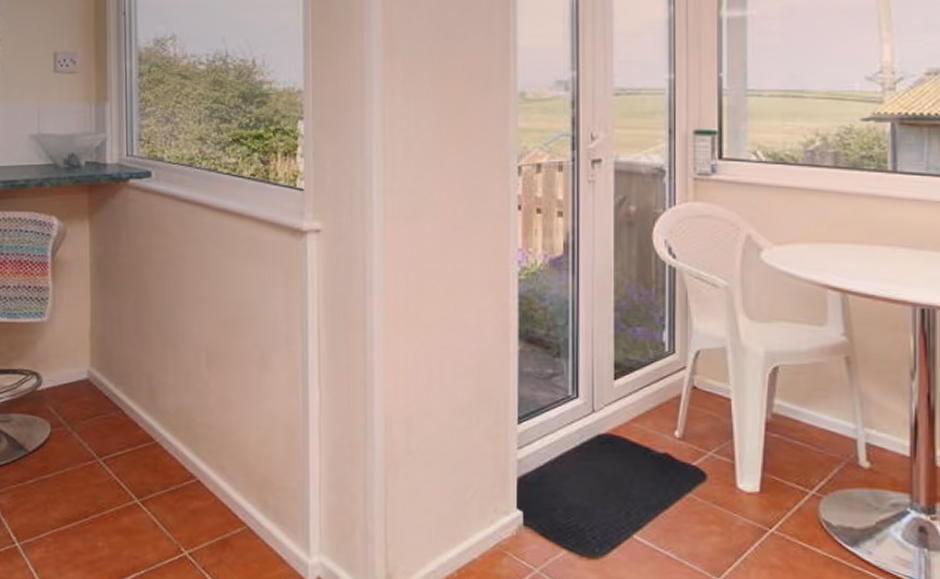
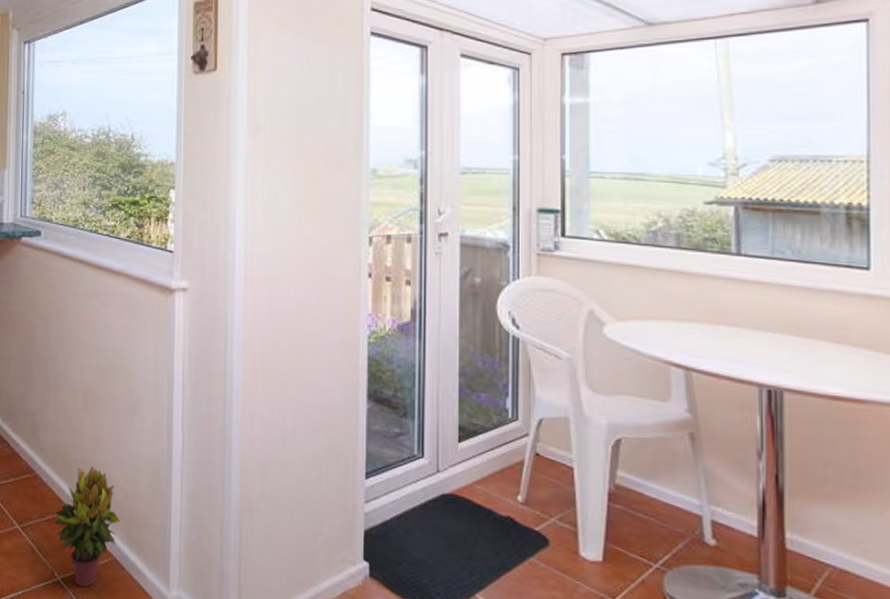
potted plant: none [178,430,252,561] -> present [54,466,120,588]

